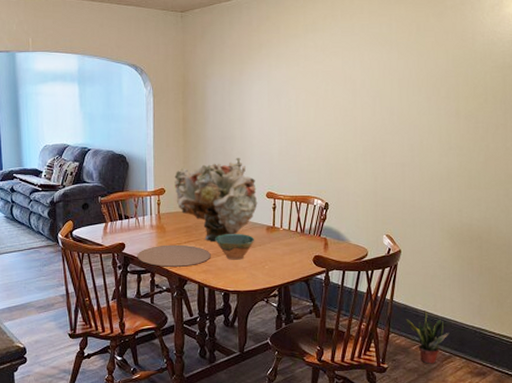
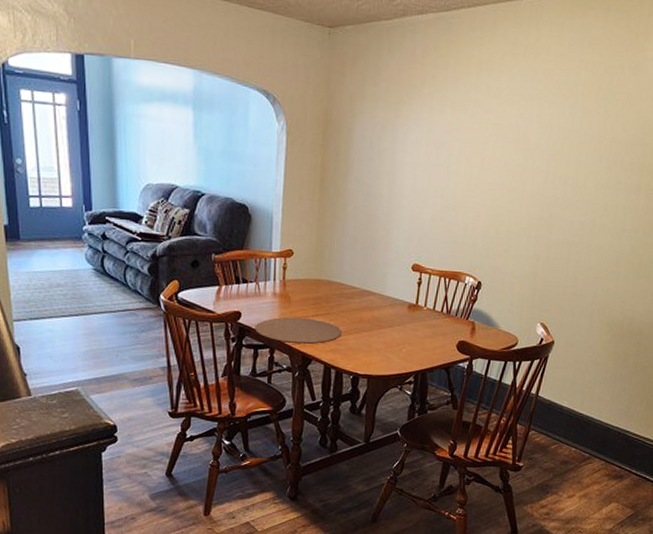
flower arrangement: present [174,158,258,242] -> none [305,220,401,317]
bowl: present [215,233,255,260] -> none [348,308,394,340]
potted plant: present [405,311,450,364] -> none [548,408,593,465]

